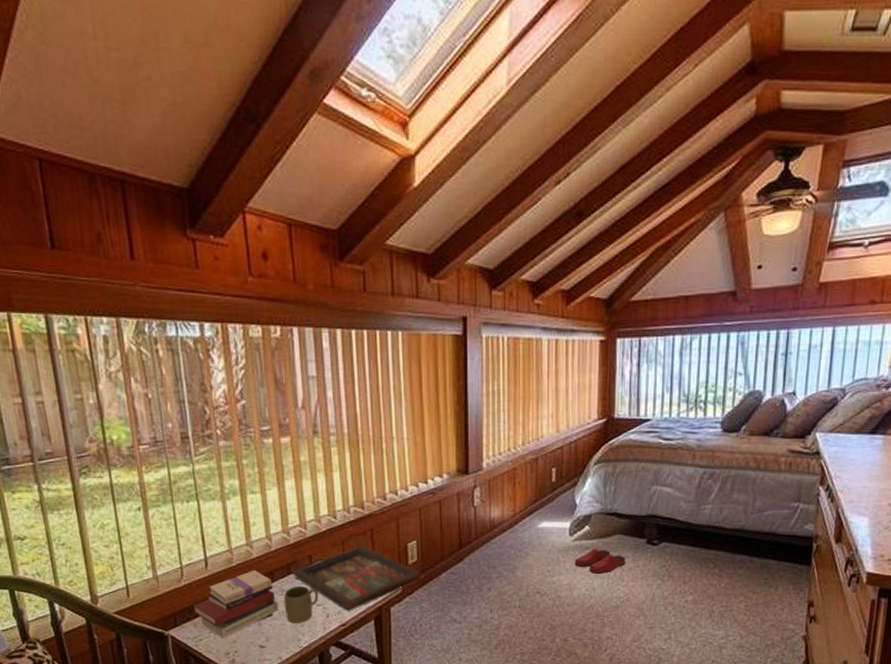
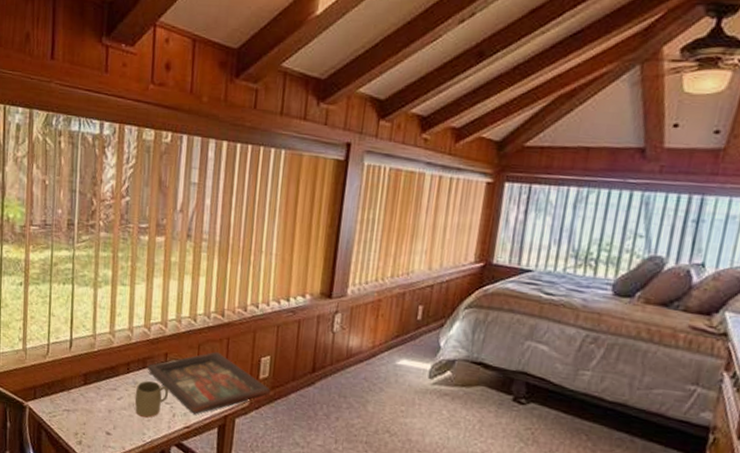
books: present [192,569,279,638] -> none [52,358,130,419]
slippers: present [574,548,626,574] -> none [430,396,488,425]

